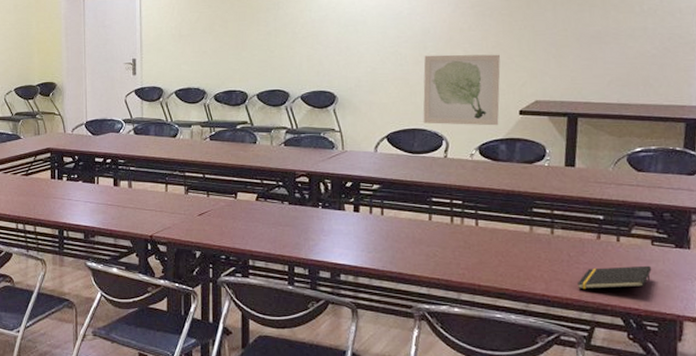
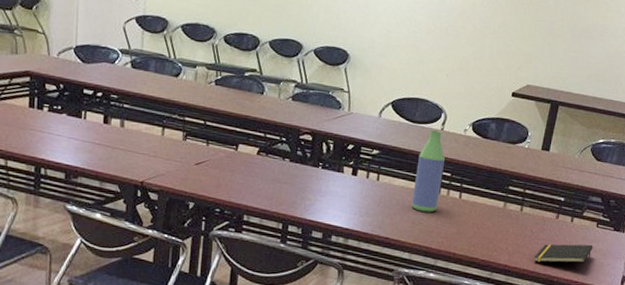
bottle: none [422,159,454,243] -> present [412,130,445,212]
wall art: present [423,54,500,126] -> none [427,25,504,105]

